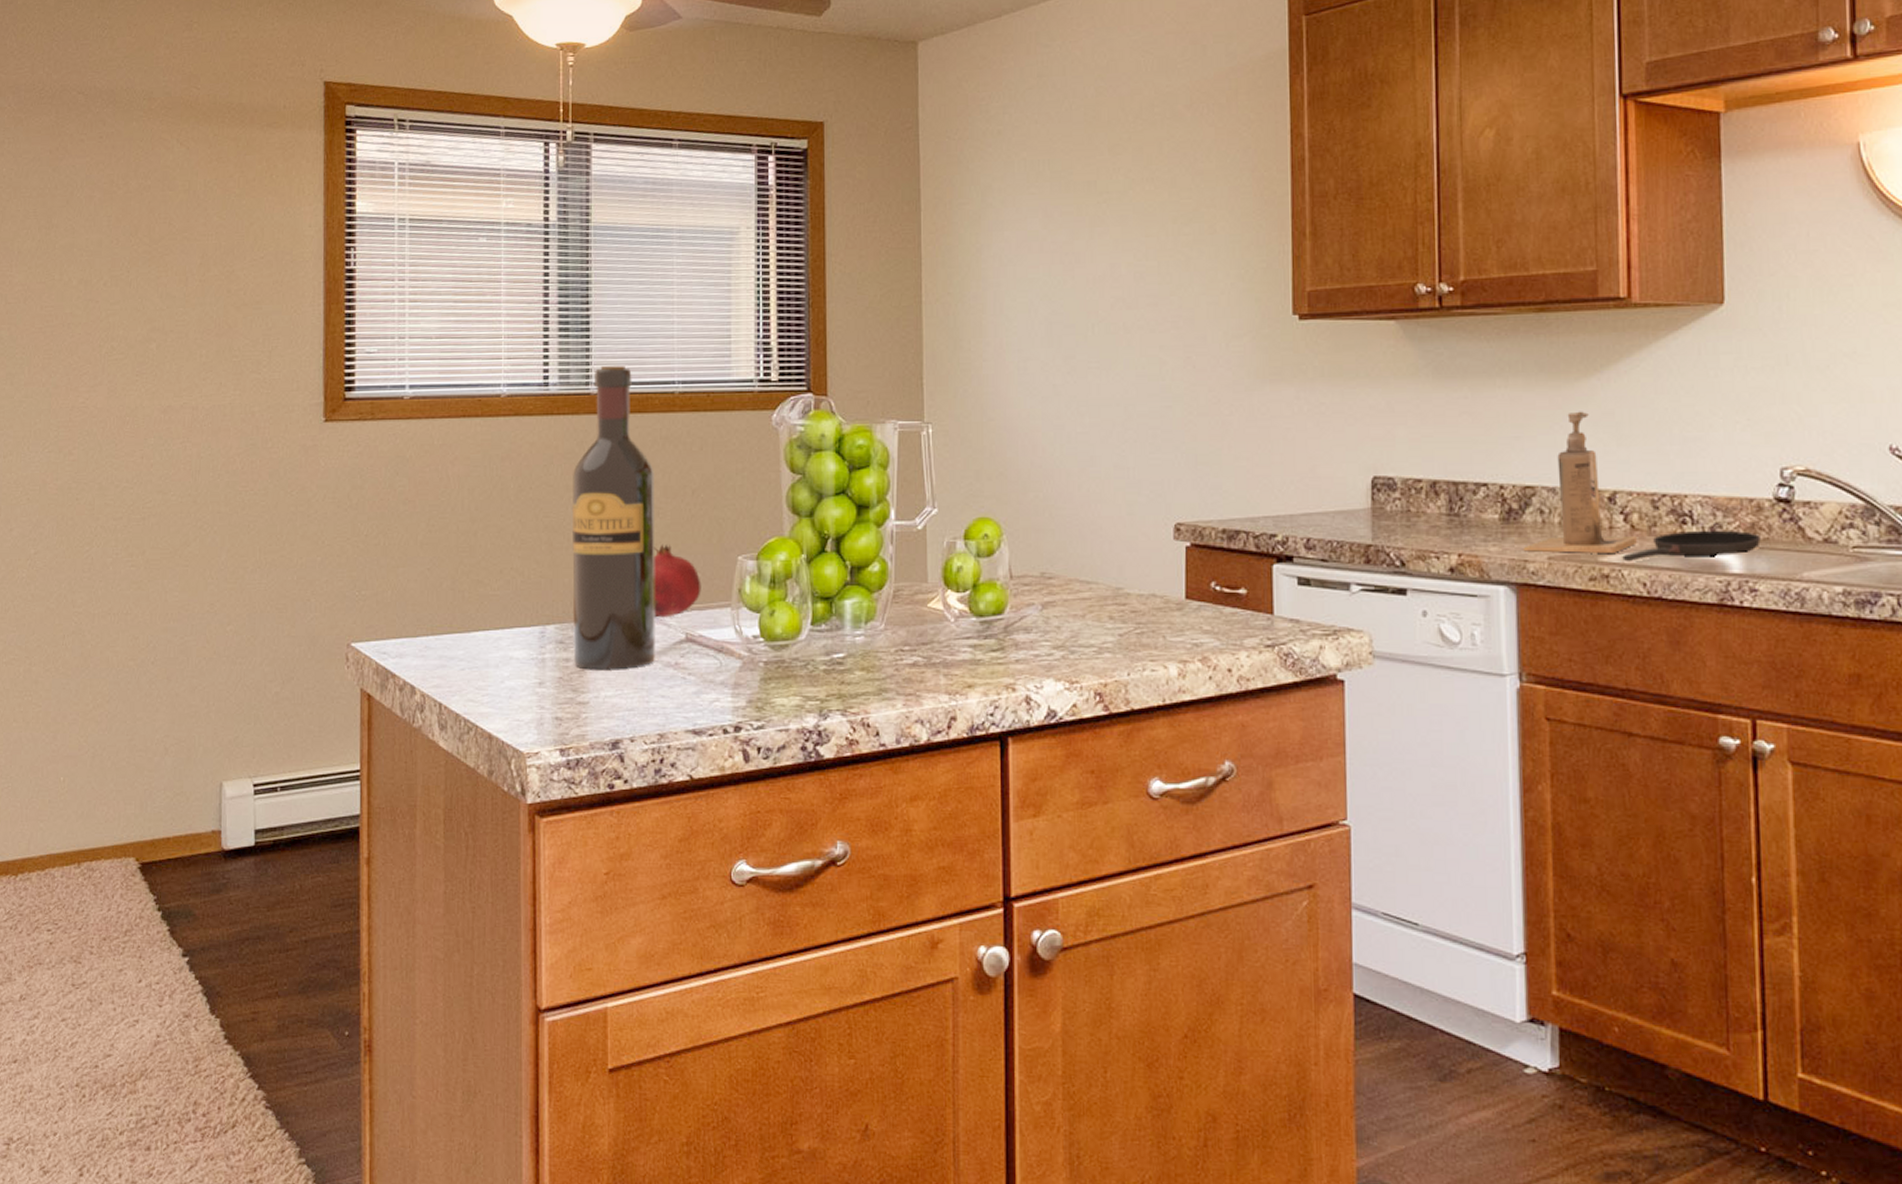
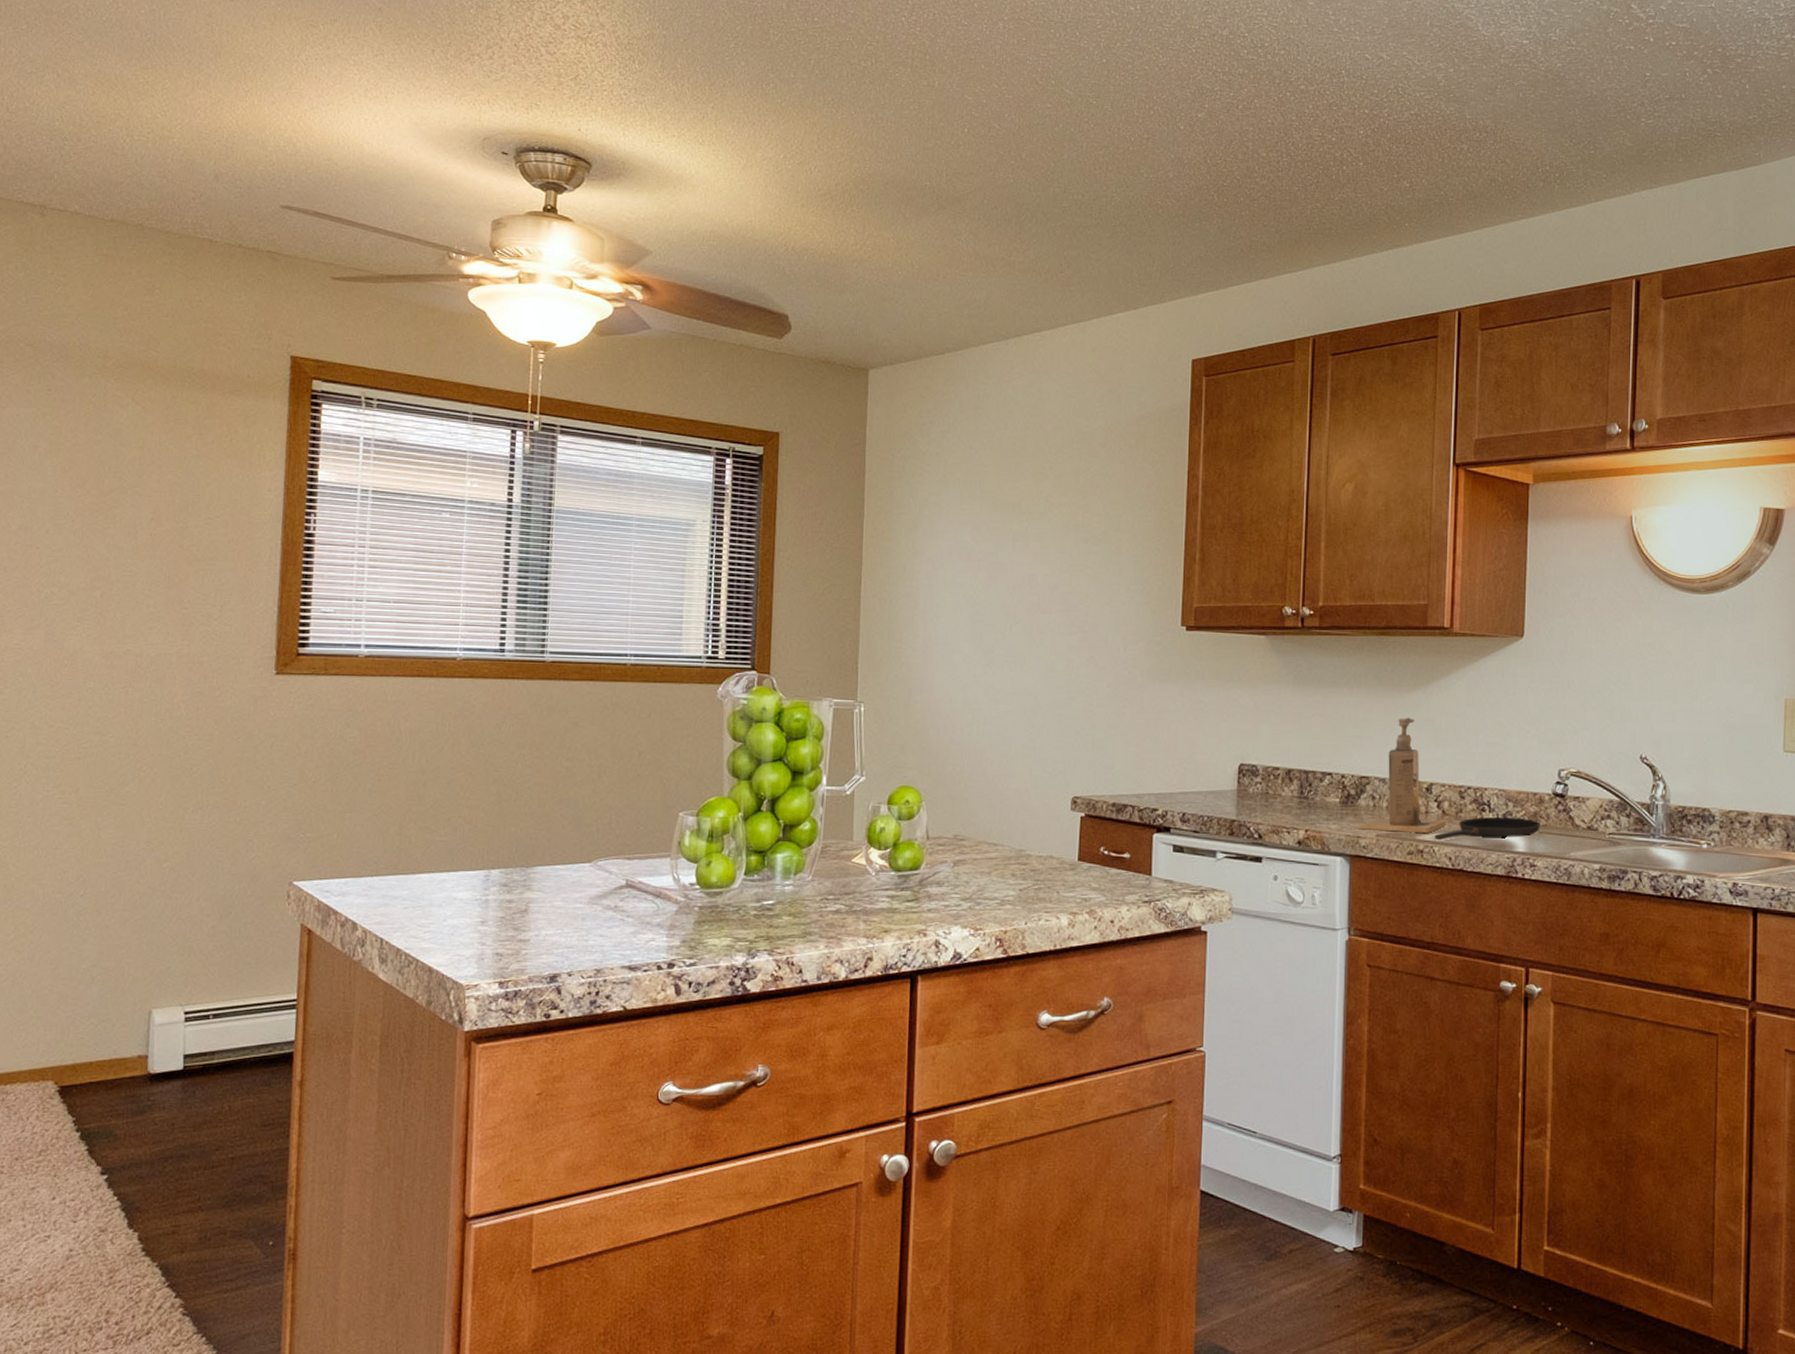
wine bottle: present [571,365,655,669] -> none [516,636,604,910]
fruit: present [654,544,701,618] -> none [596,799,644,866]

